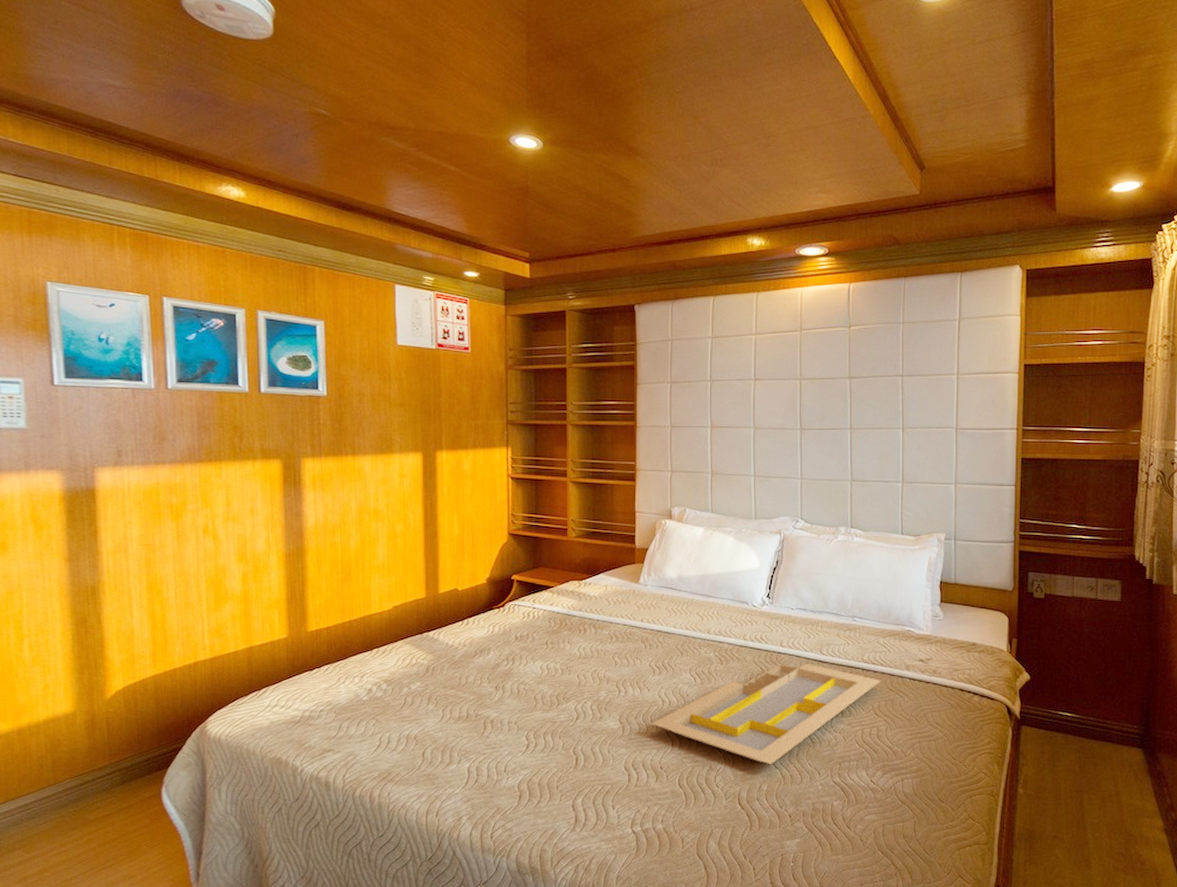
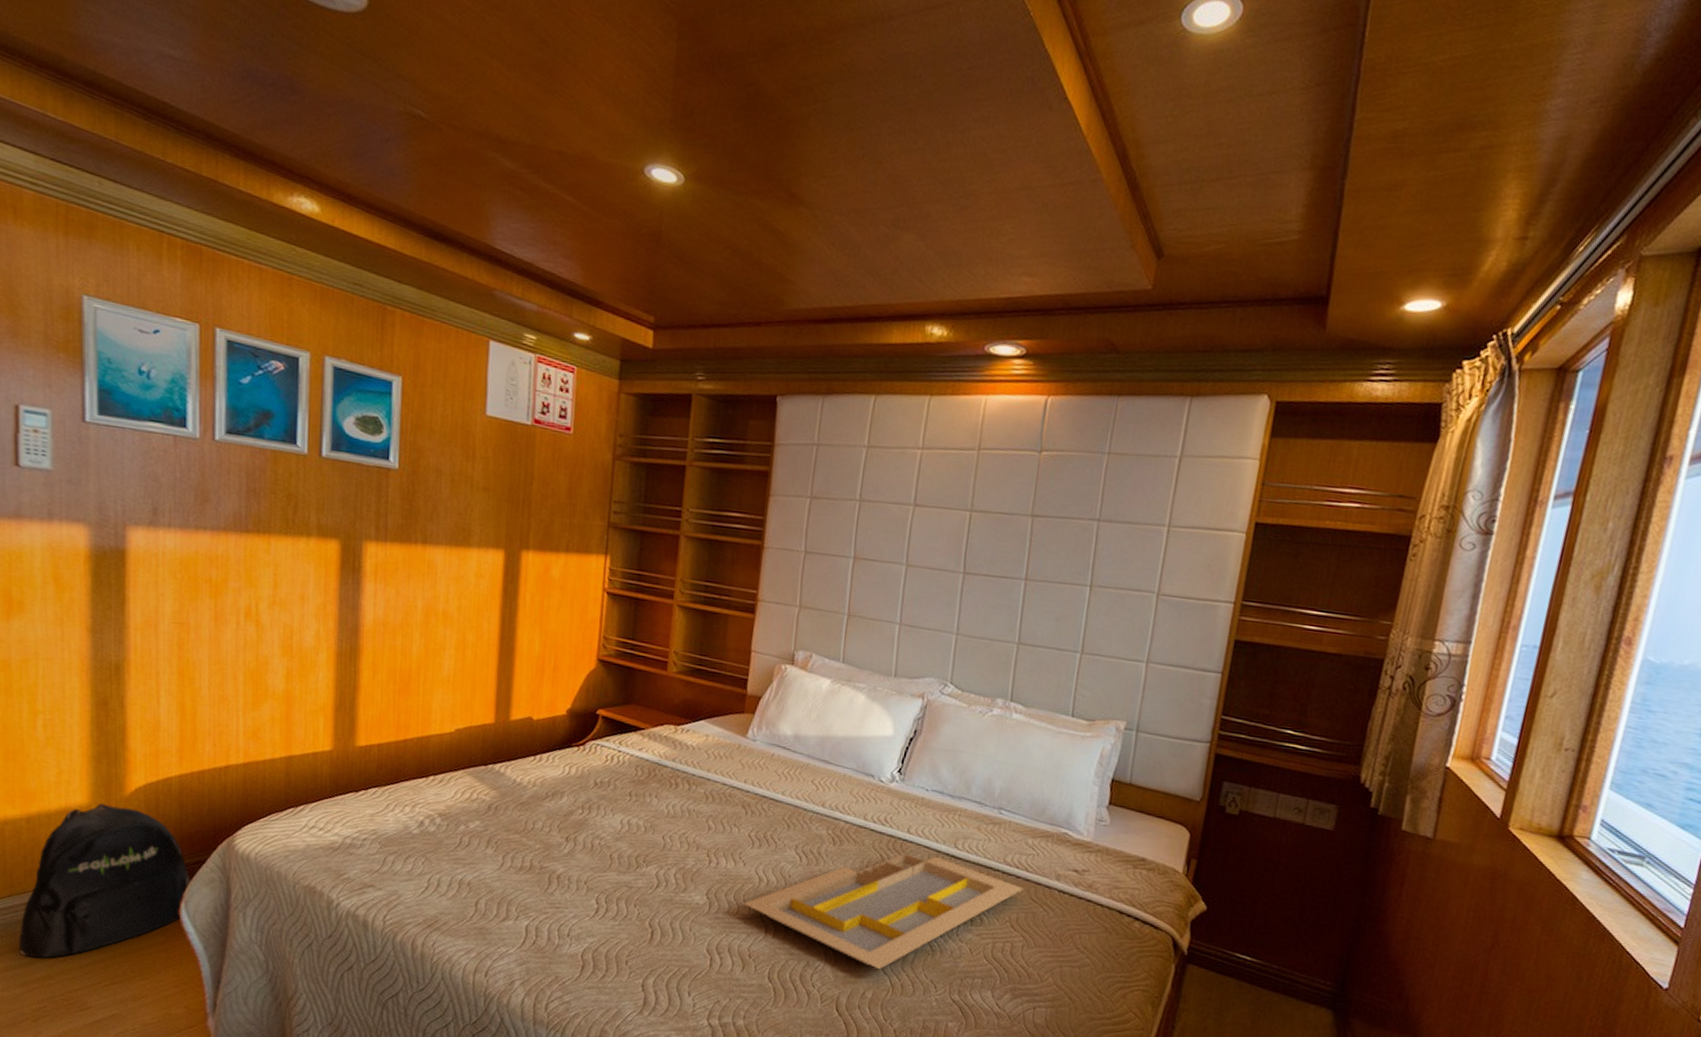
backpack: none [16,709,171,854] -> present [18,803,192,958]

